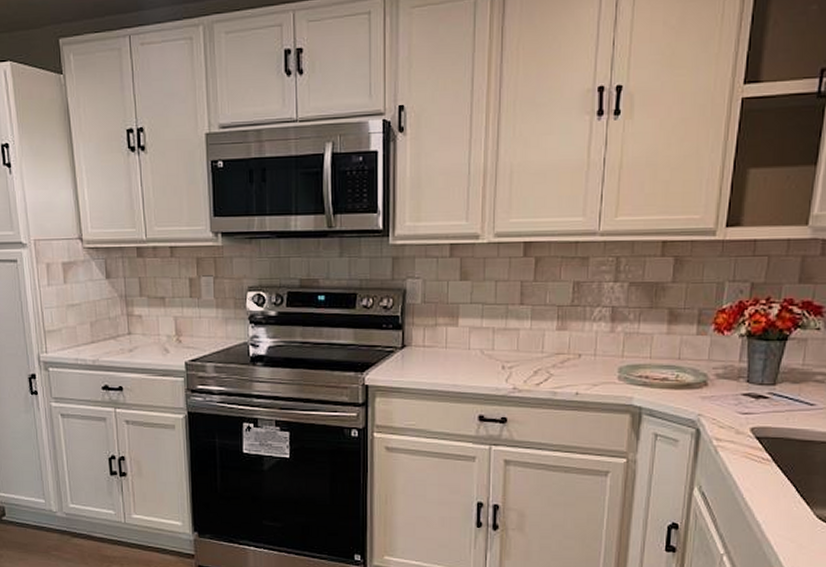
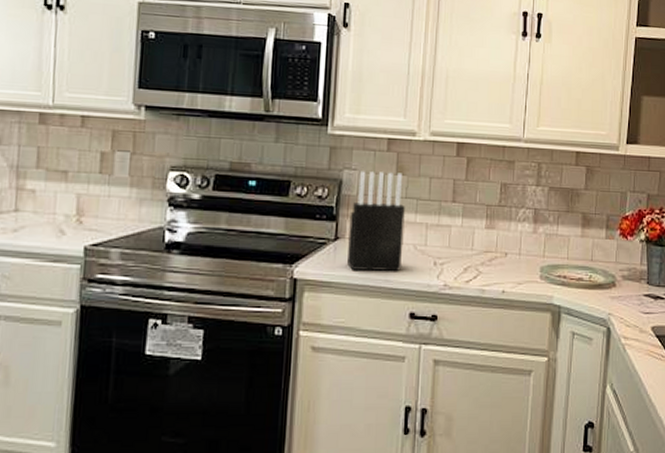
knife block: none [415,278,470,376] -> present [347,171,405,271]

